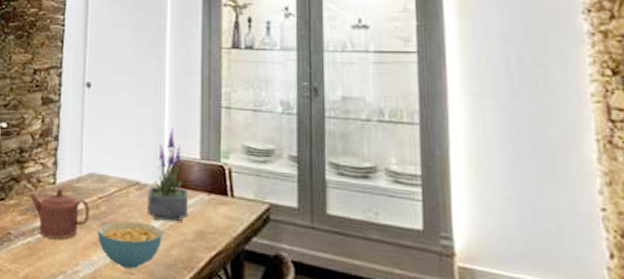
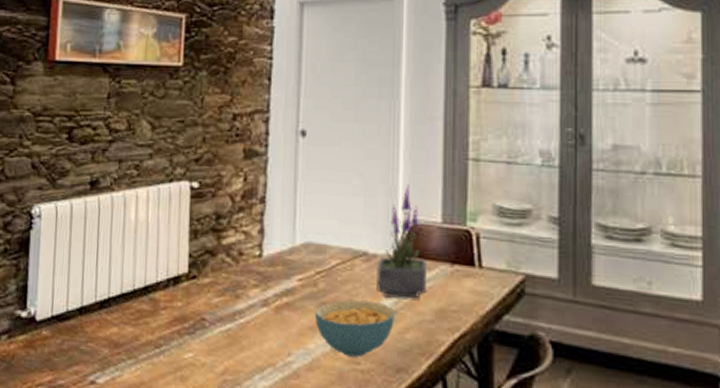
teapot: present [30,187,90,239] -> none [229,261,305,325]

